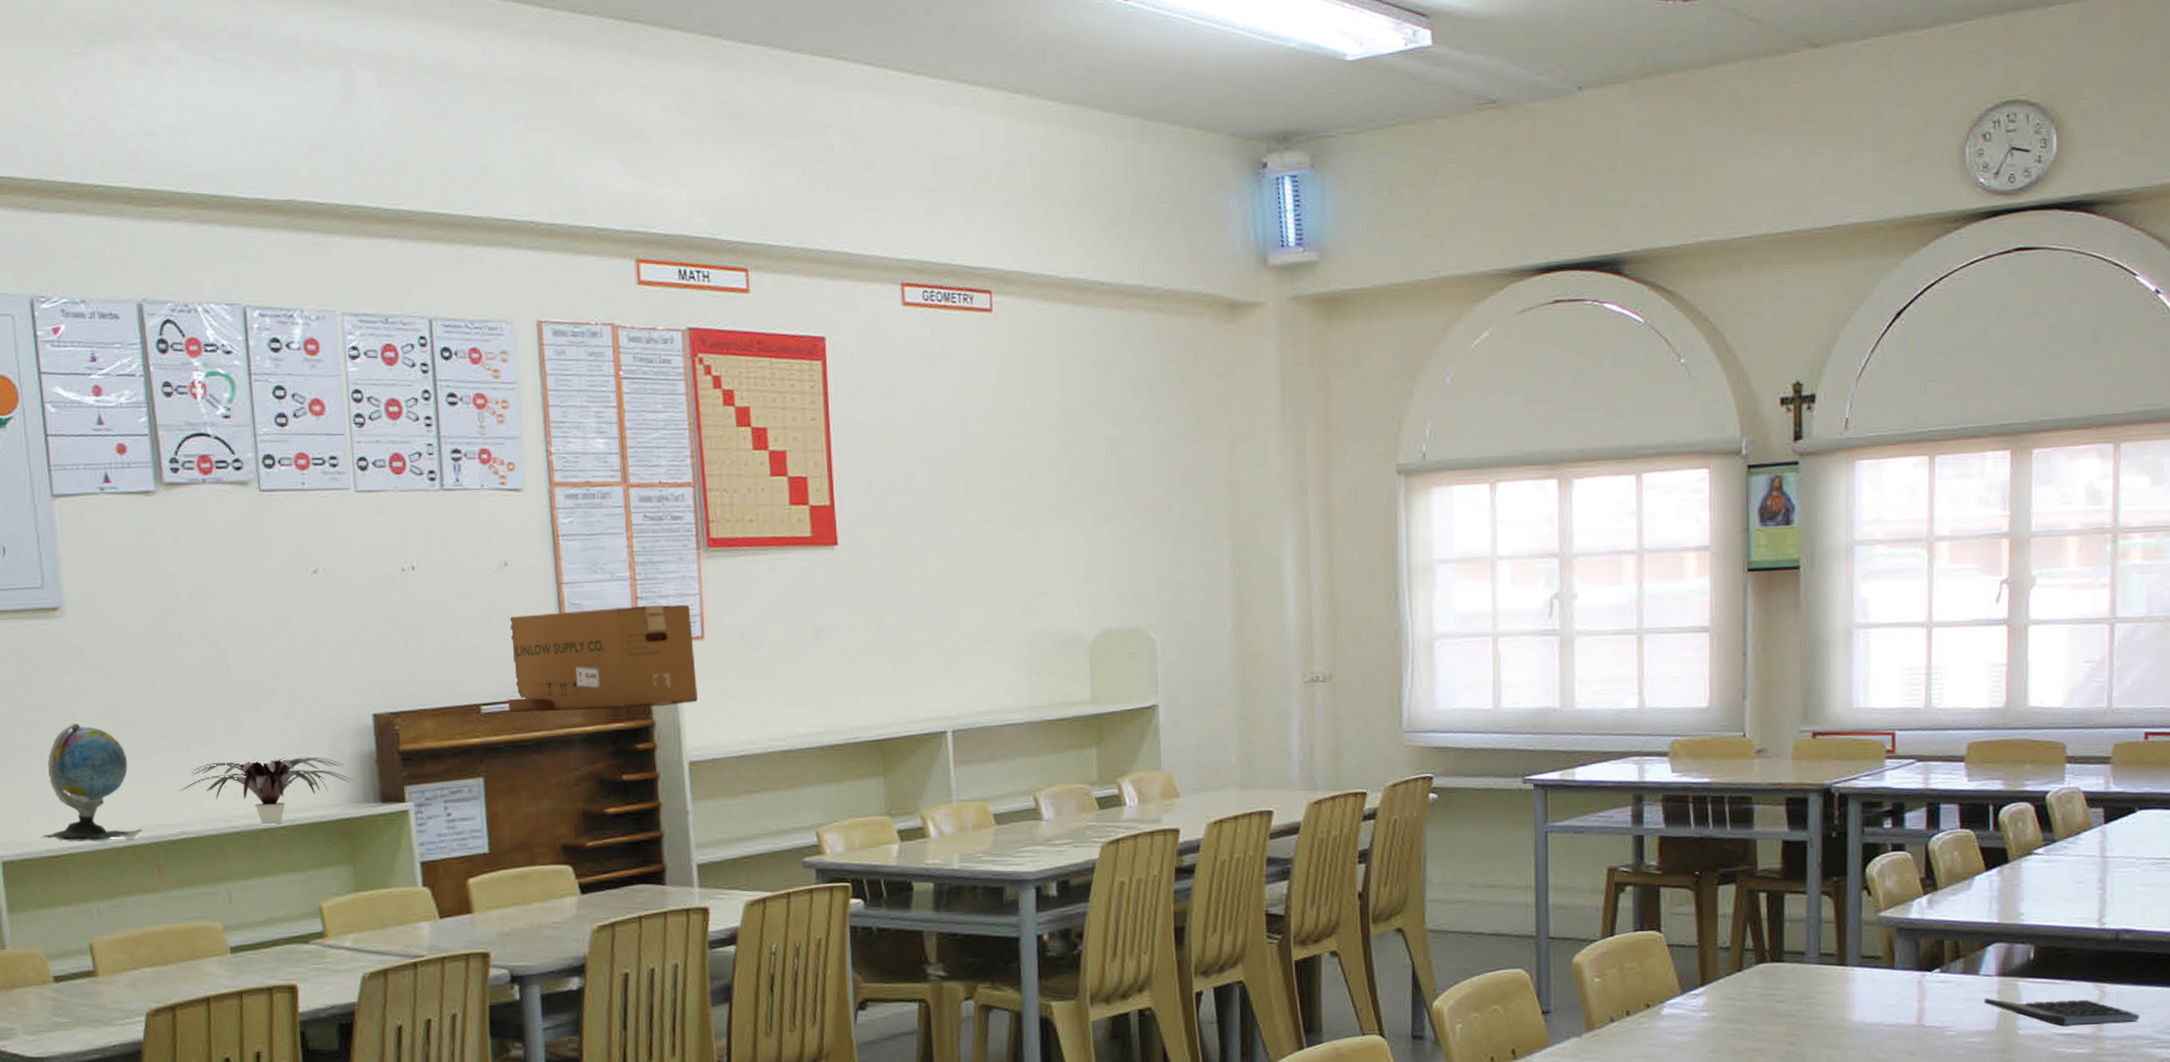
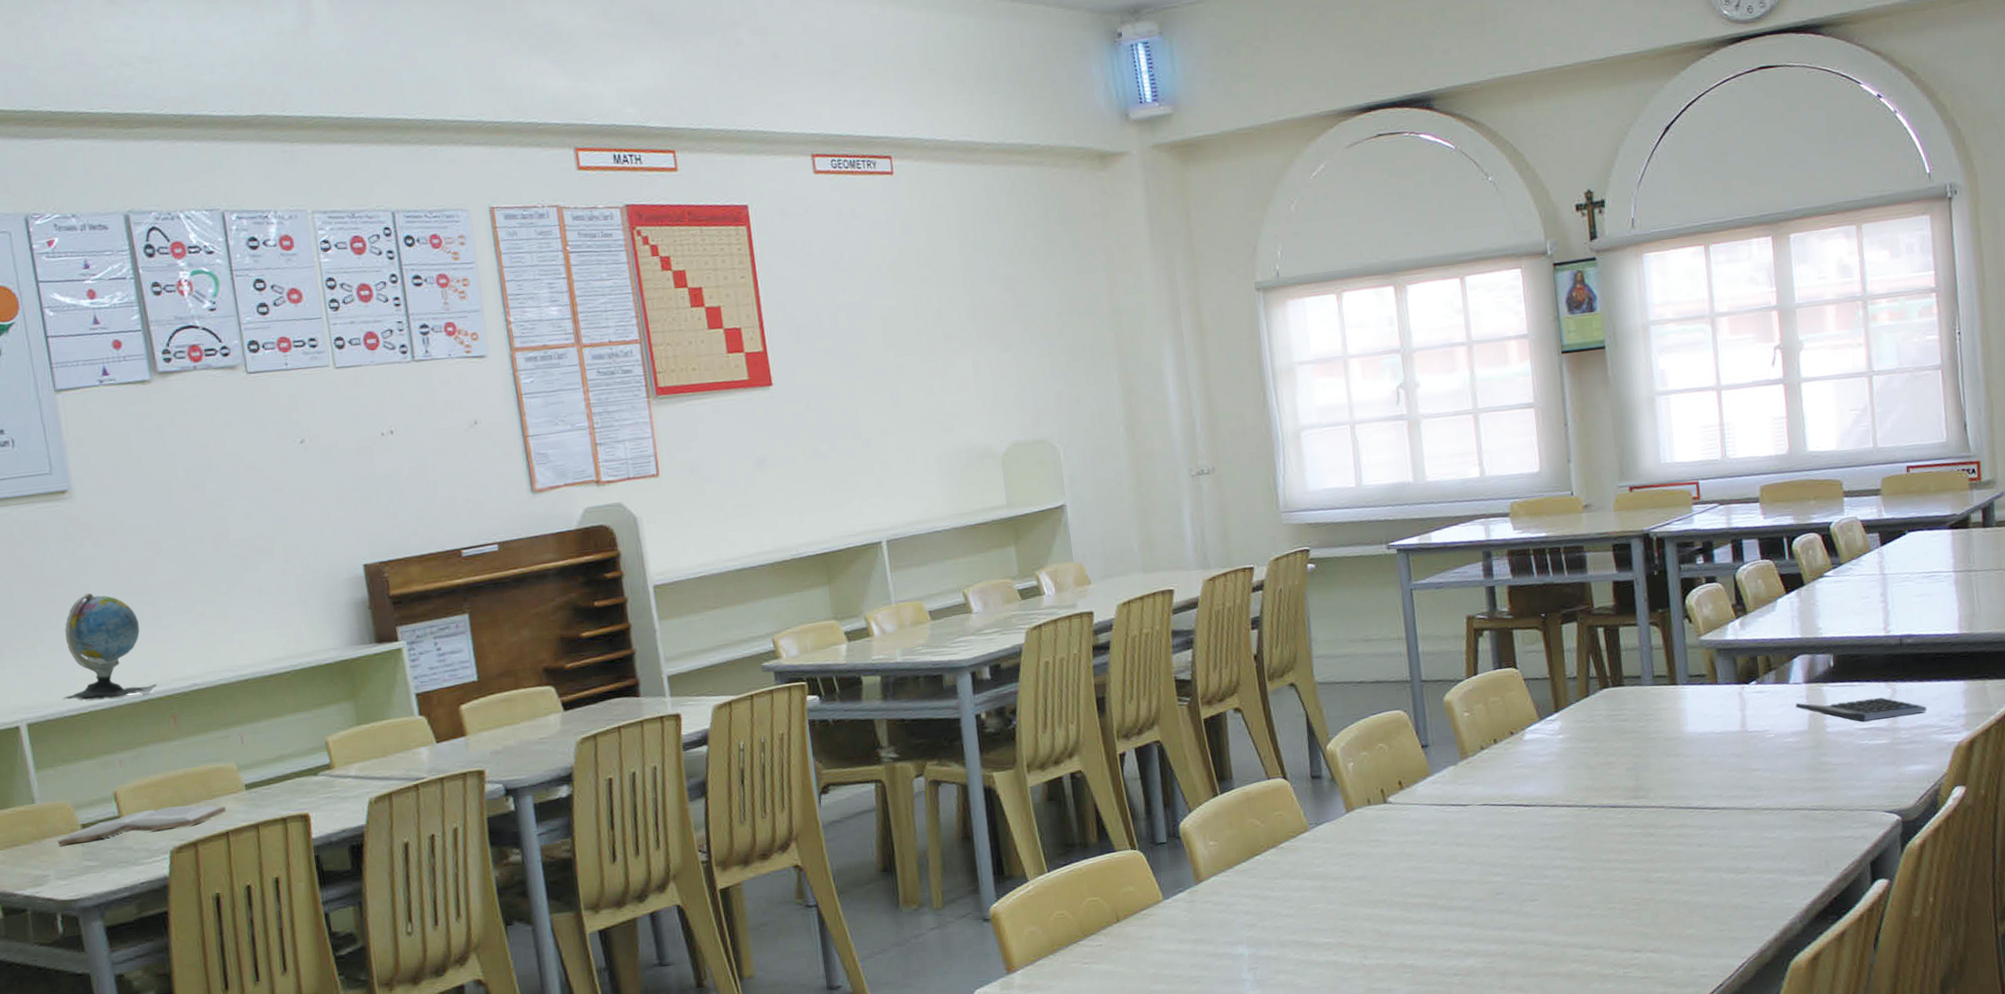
book: none [27,964,208,998] -> present [57,805,226,846]
plant: present [179,757,354,825] -> none [189,607,349,672]
box: present [507,604,698,713] -> none [481,447,657,554]

